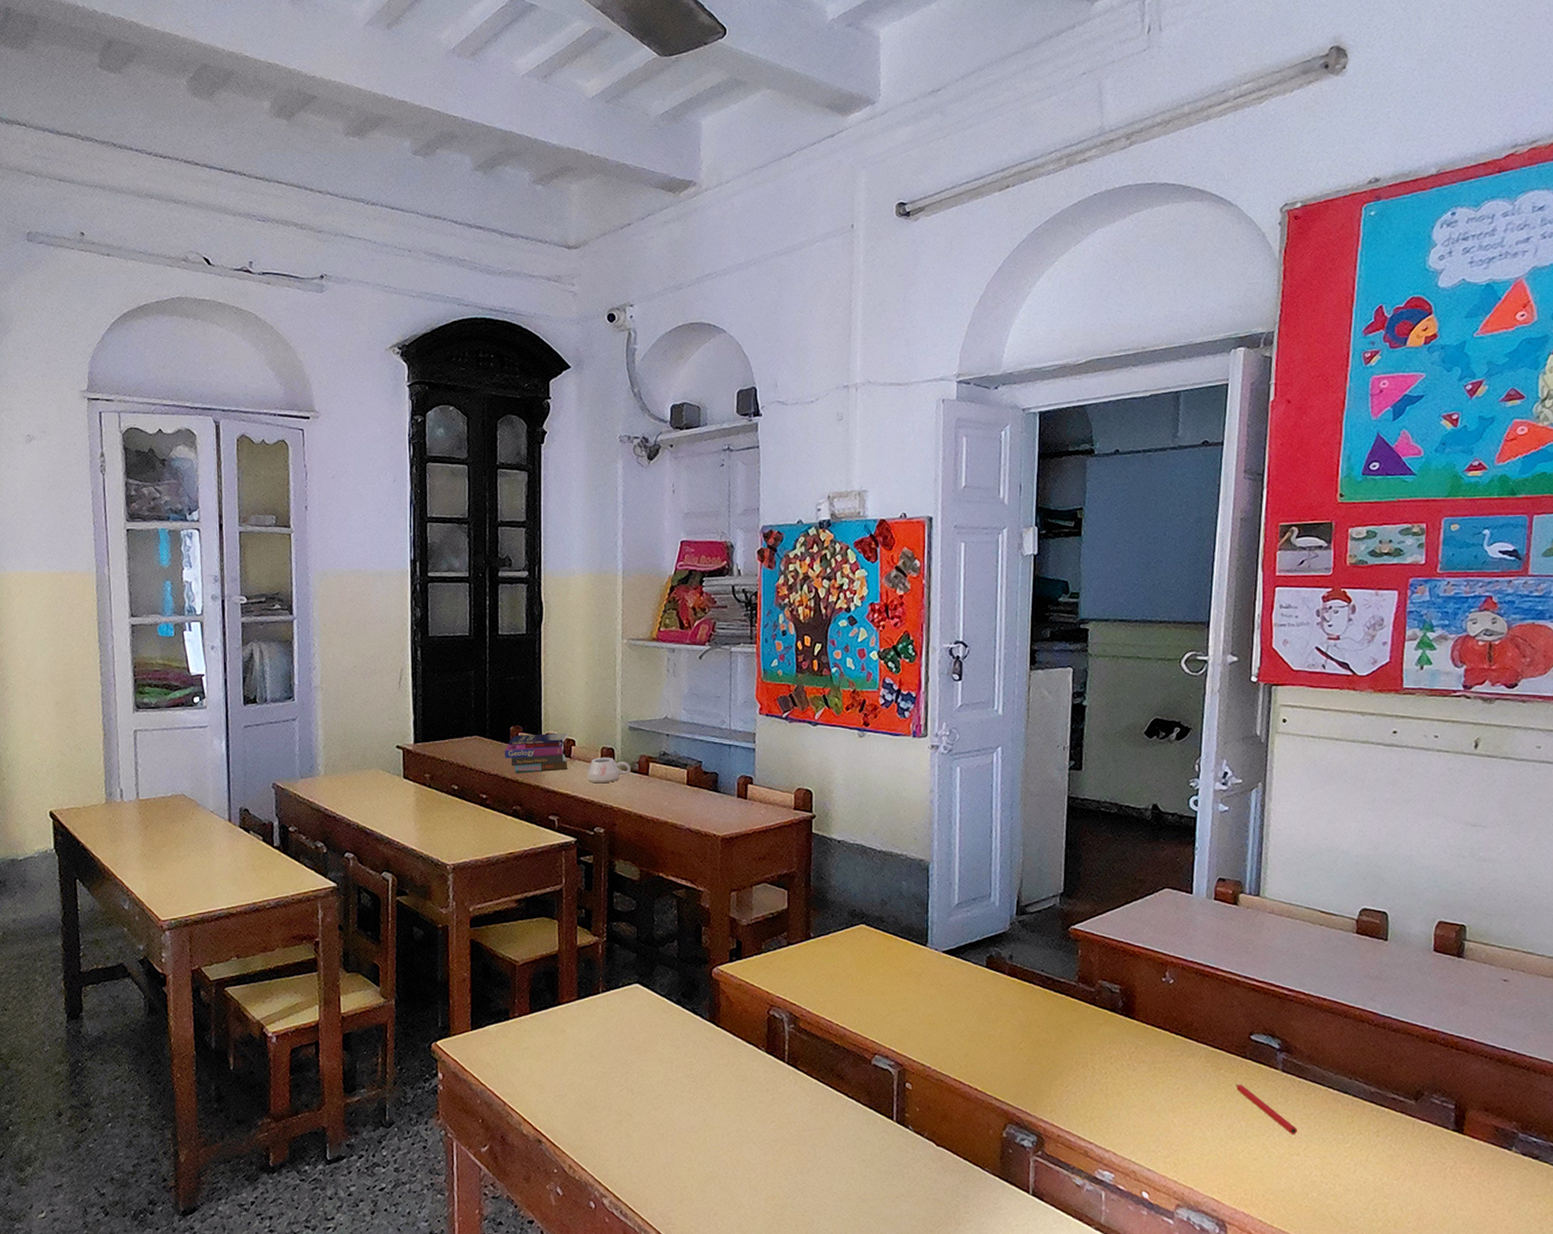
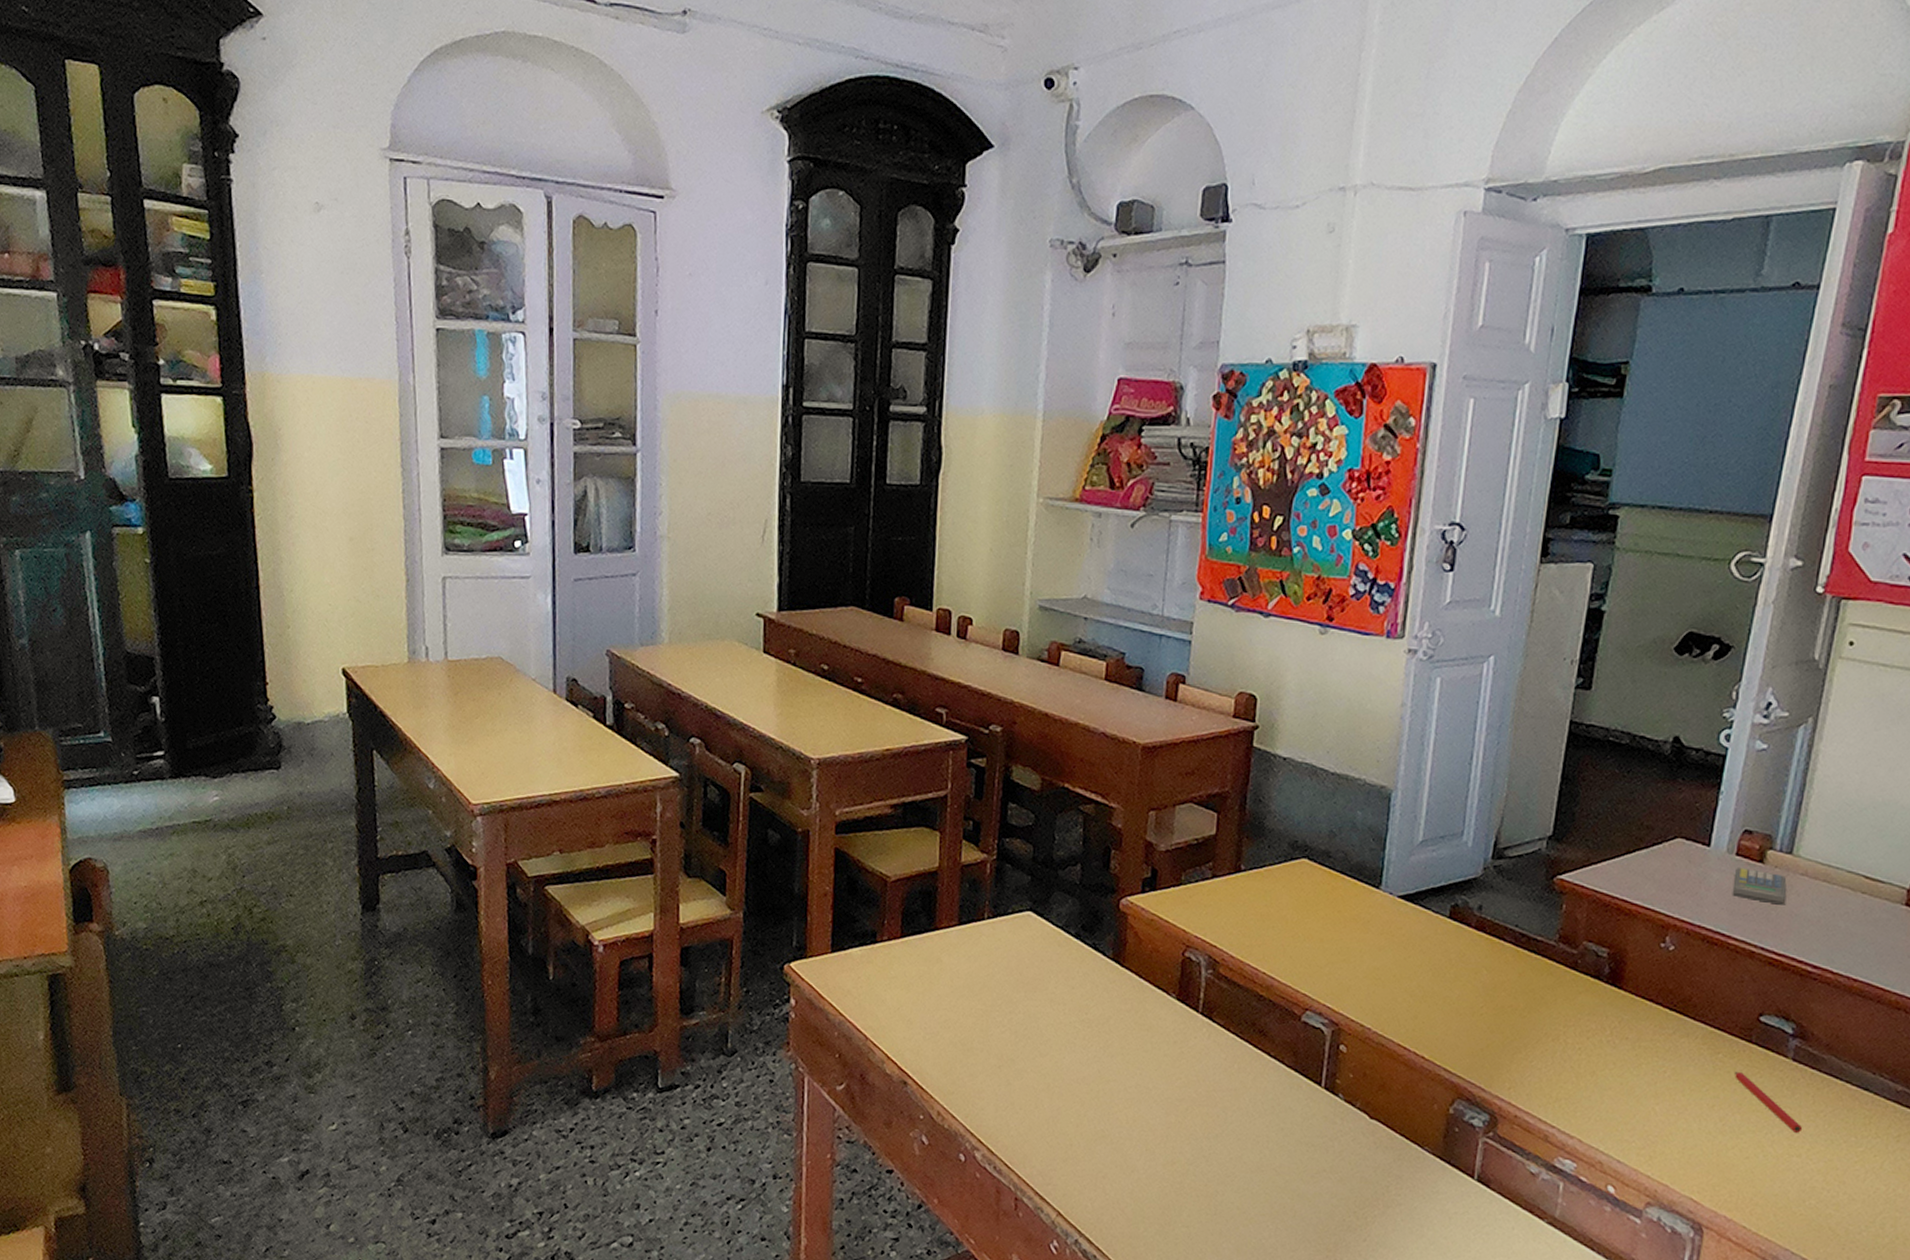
books: present [505,732,568,774] -> none [886,608,965,656]
cup: present [587,757,631,784] -> none [984,640,1038,673]
calculator: none [1215,910,1260,939] -> present [1732,868,1787,905]

